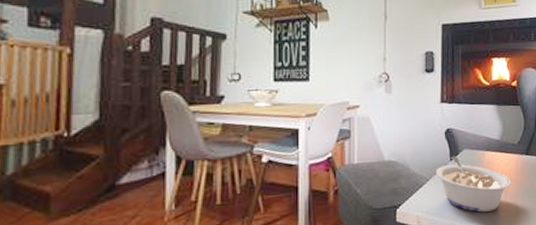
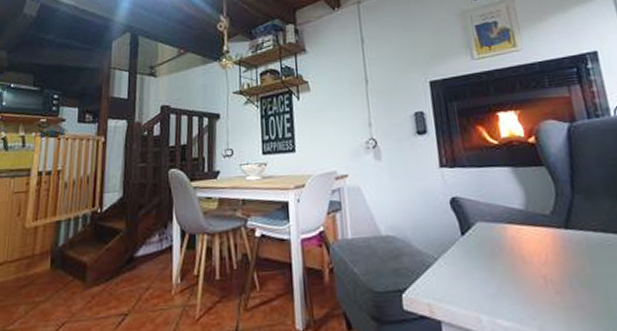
legume: present [436,156,511,212] -> none [445,230,550,304]

